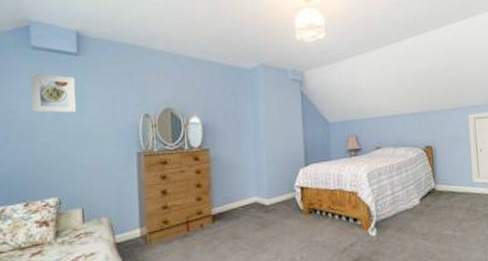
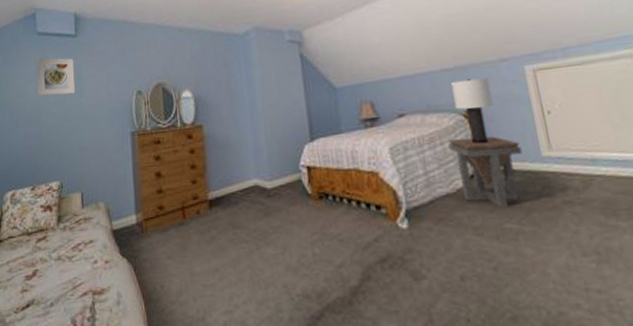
side table: none [411,166,461,219] -> present [448,136,523,208]
lamp: none [417,121,445,172] -> present [451,77,494,145]

